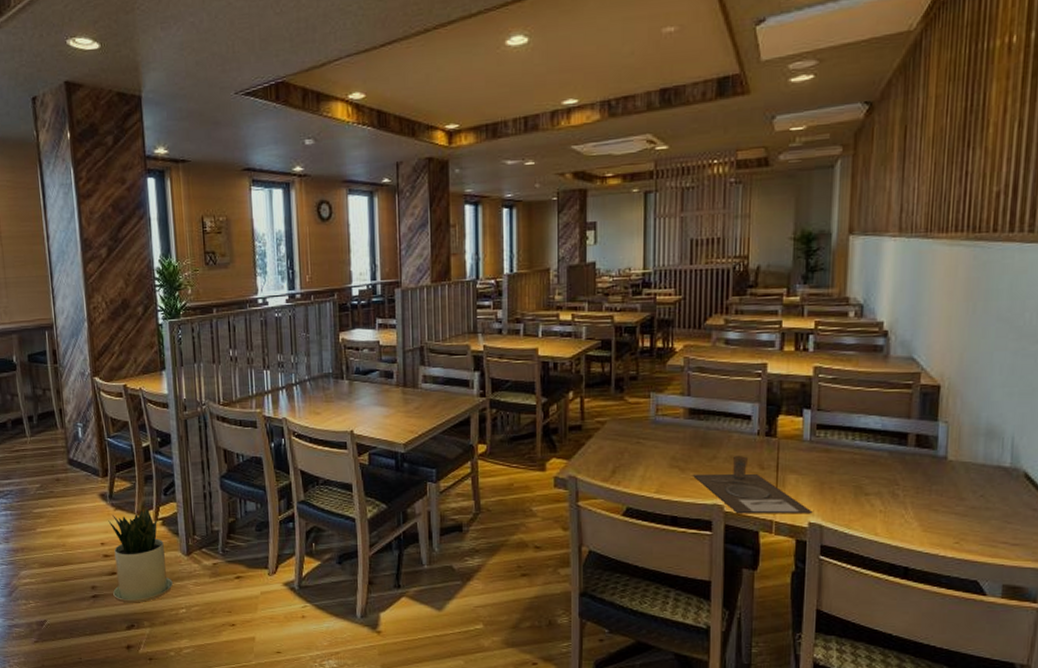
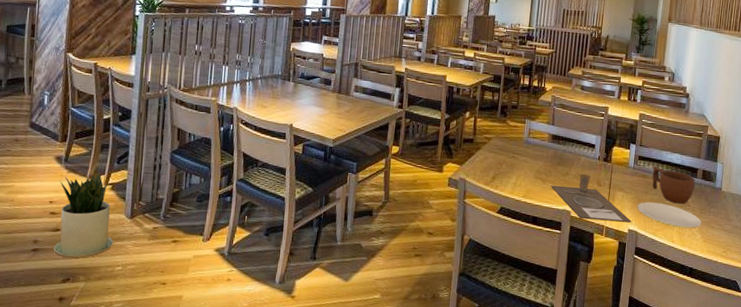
plate: none [820,484,919,515] -> present [637,202,702,229]
cup: none [839,435,906,483] -> present [652,166,696,204]

